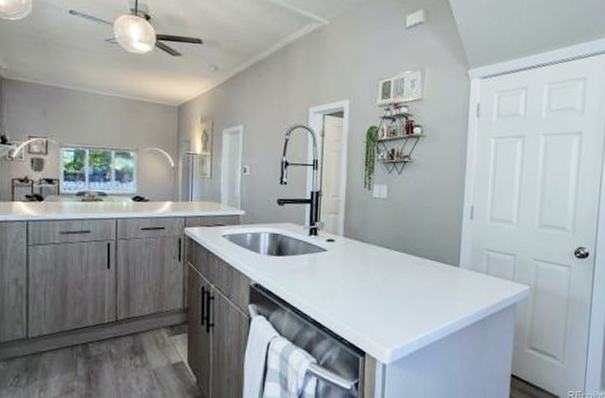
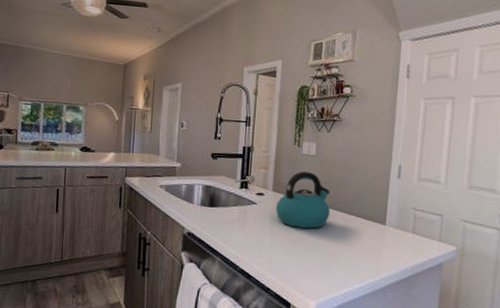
kettle: none [347,215,403,274] -> present [276,171,330,229]

